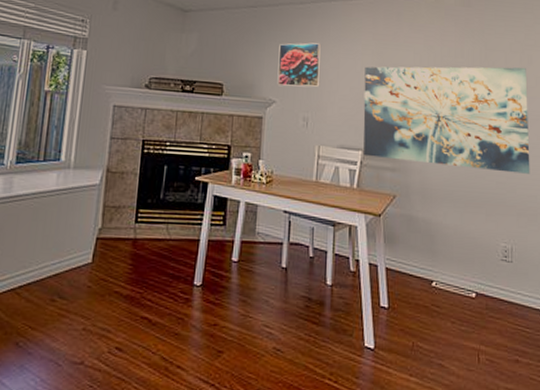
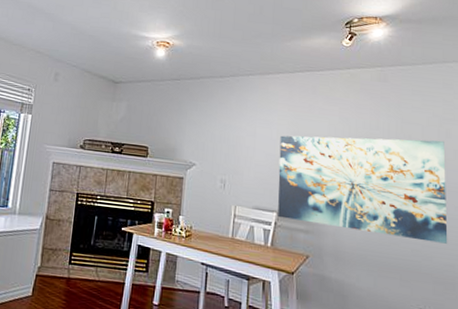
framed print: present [277,42,322,87] -> none [197,112,239,153]

